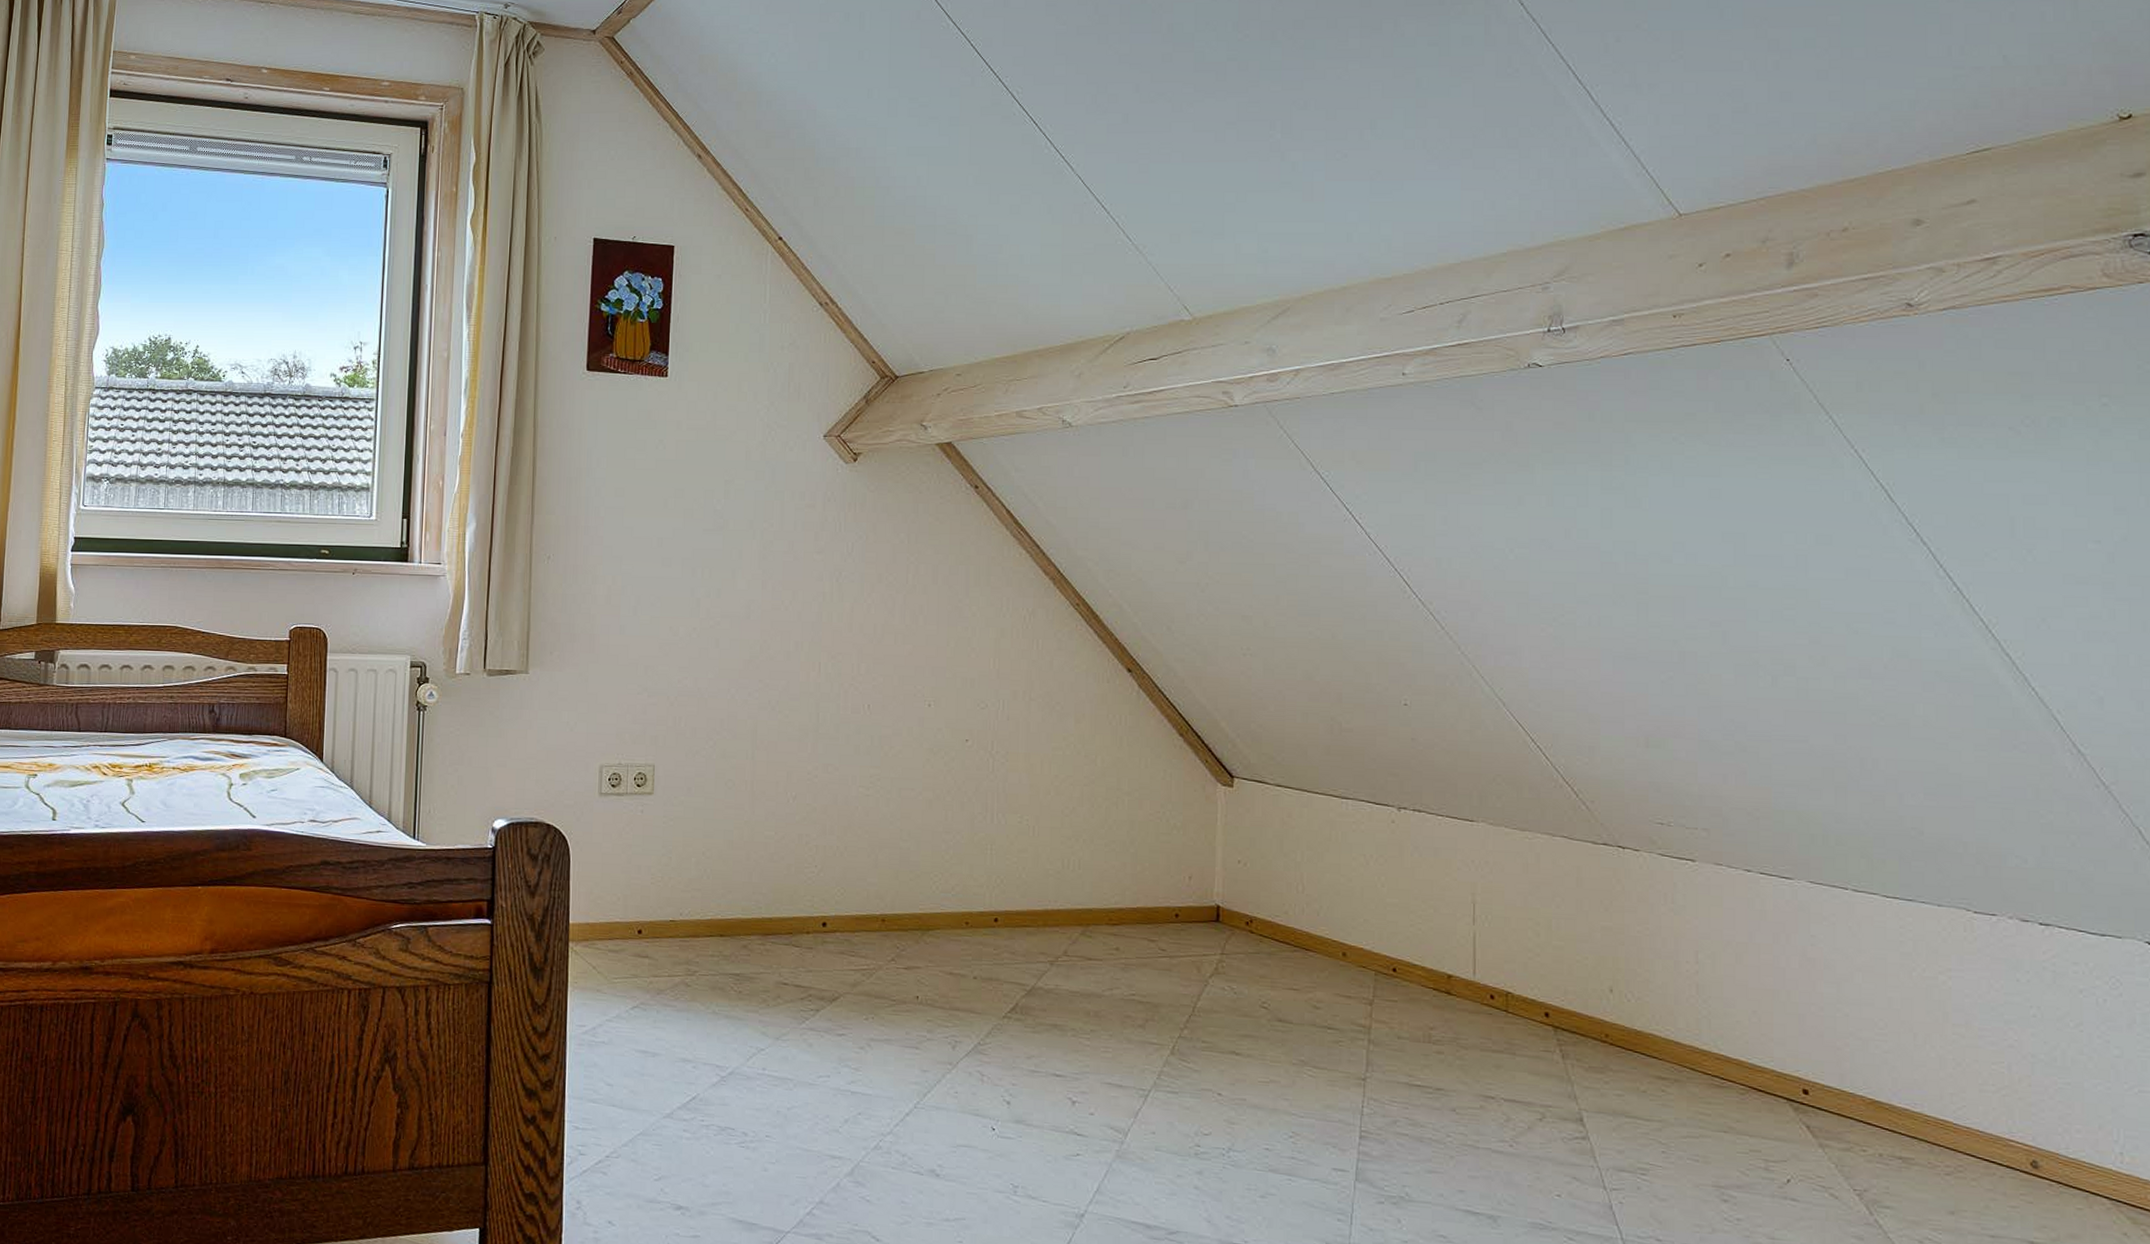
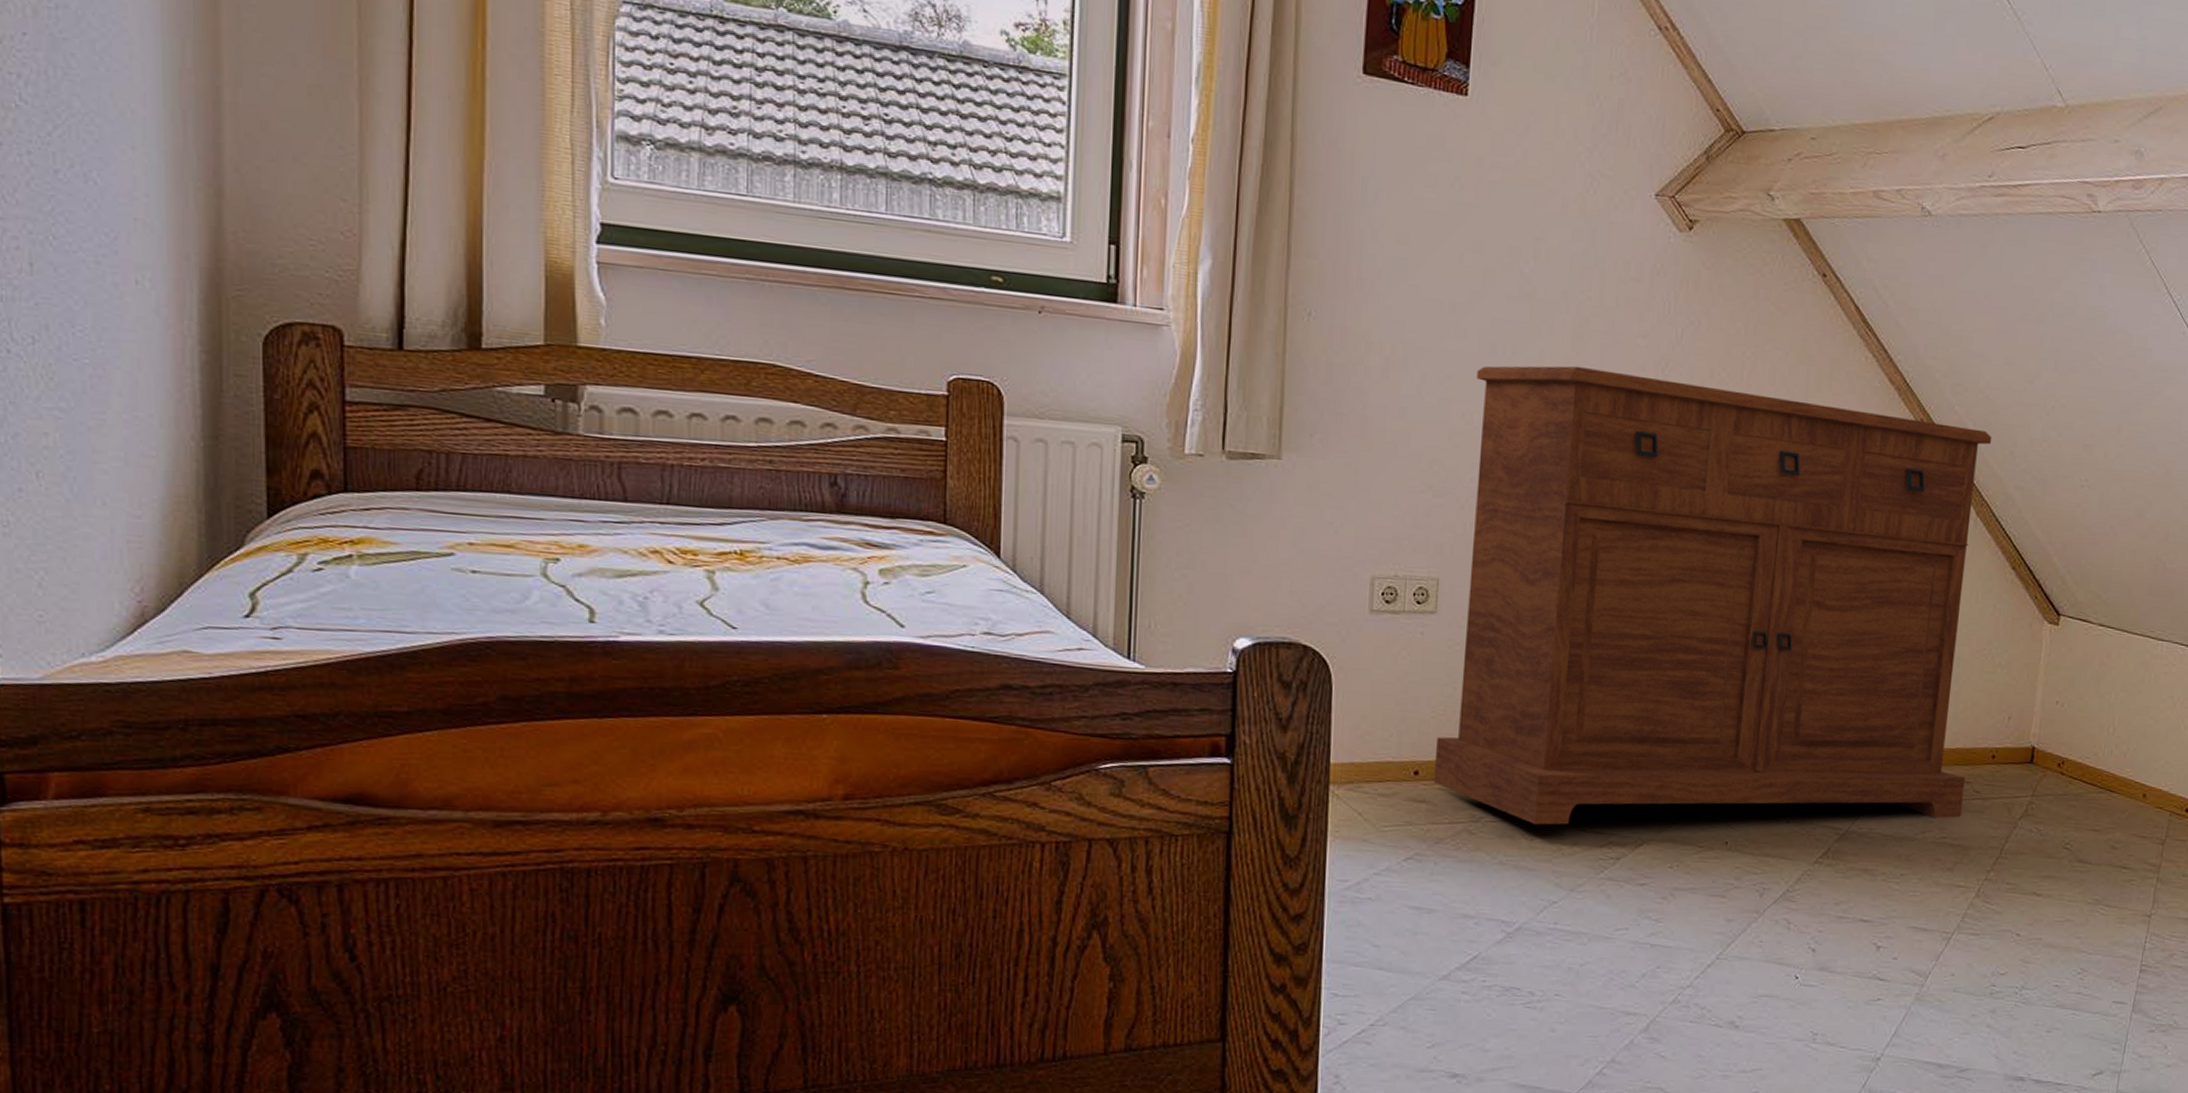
sideboard: none [654,581,1150,979] -> present [1433,365,1993,825]

